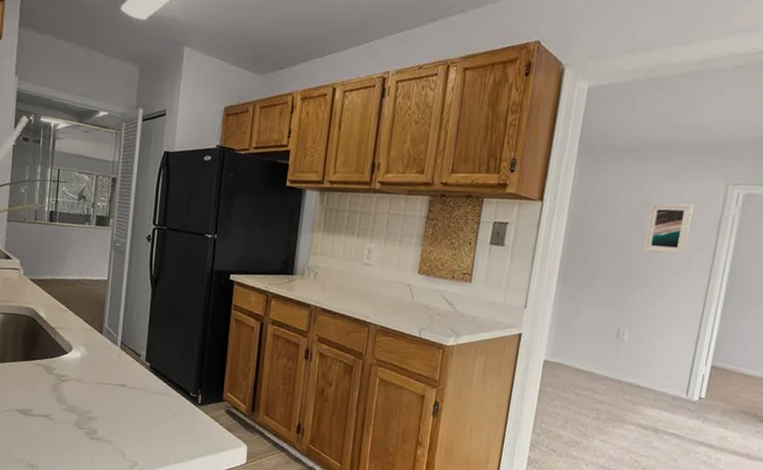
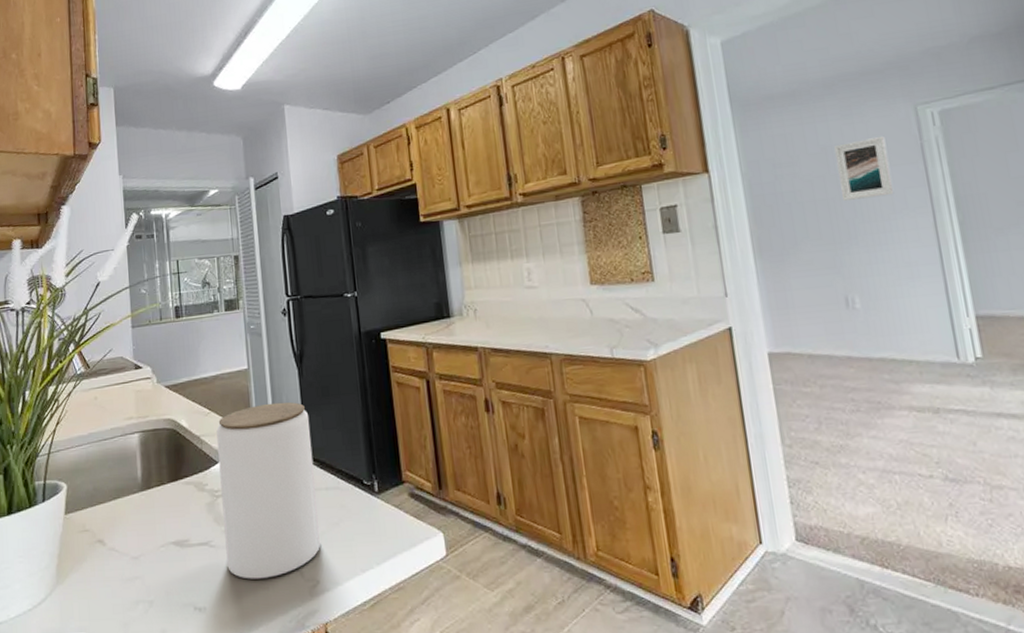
jar: none [61,312,154,453] -> present [216,402,321,579]

